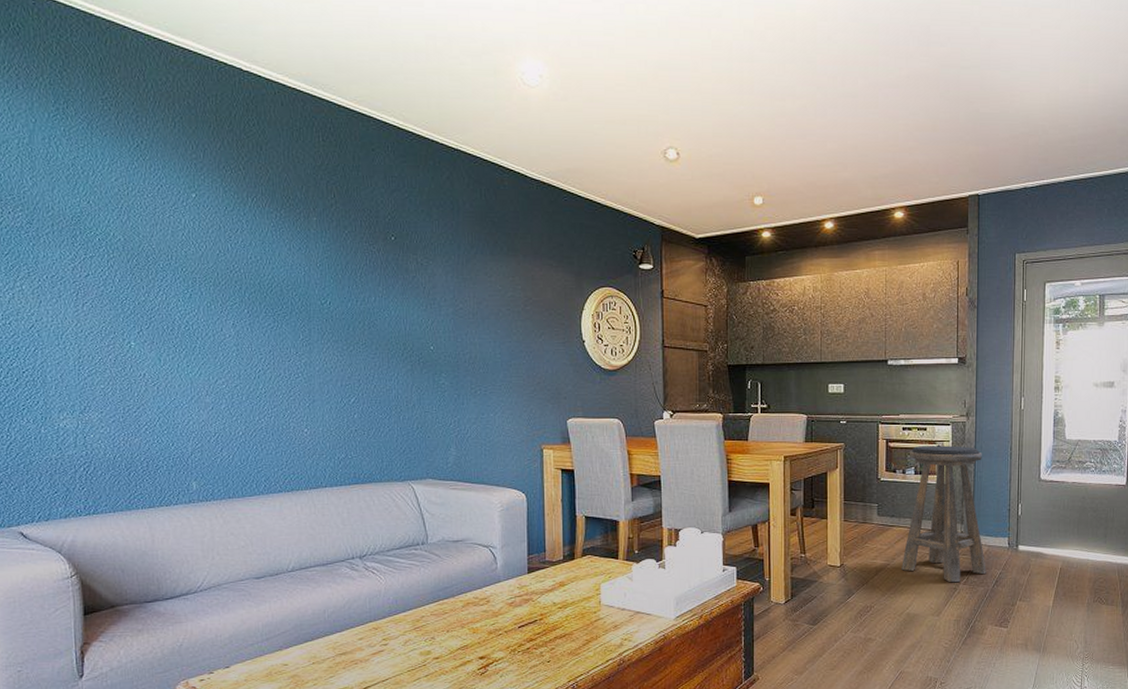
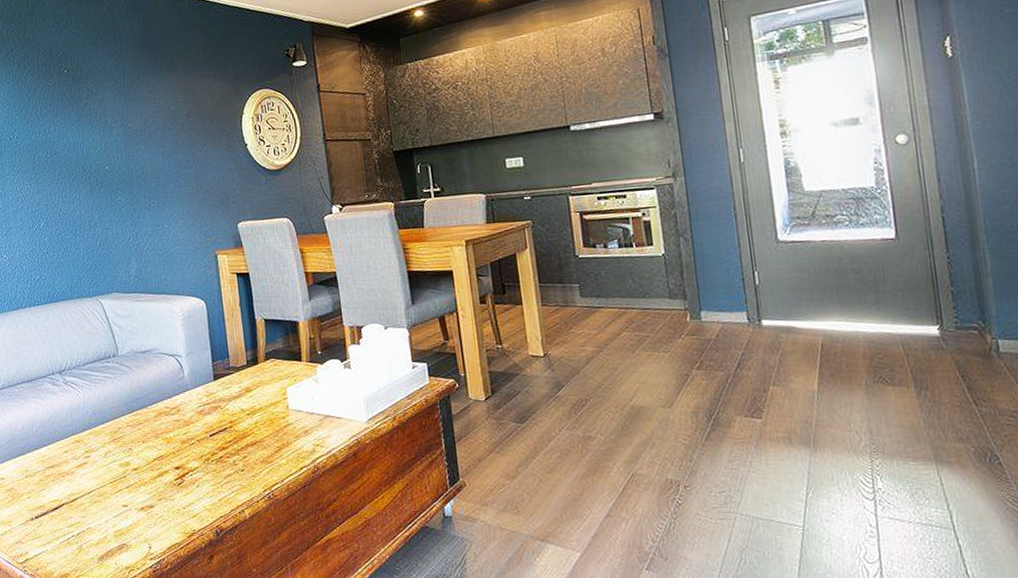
stool: present [902,445,986,583] -> none [610,211,724,368]

